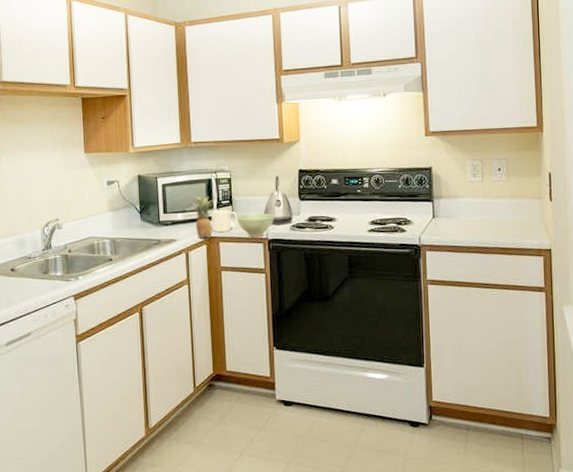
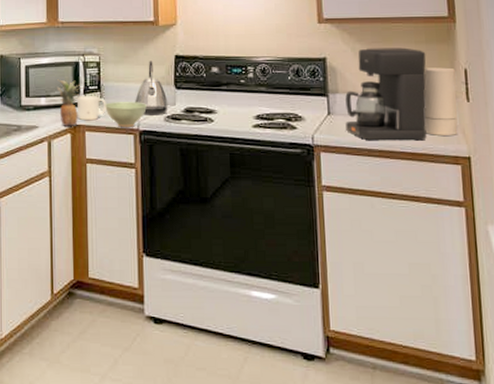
coffee maker: none [448,155,517,238] -> present [345,47,427,140]
canister: none [514,172,542,232] -> present [424,67,458,135]

